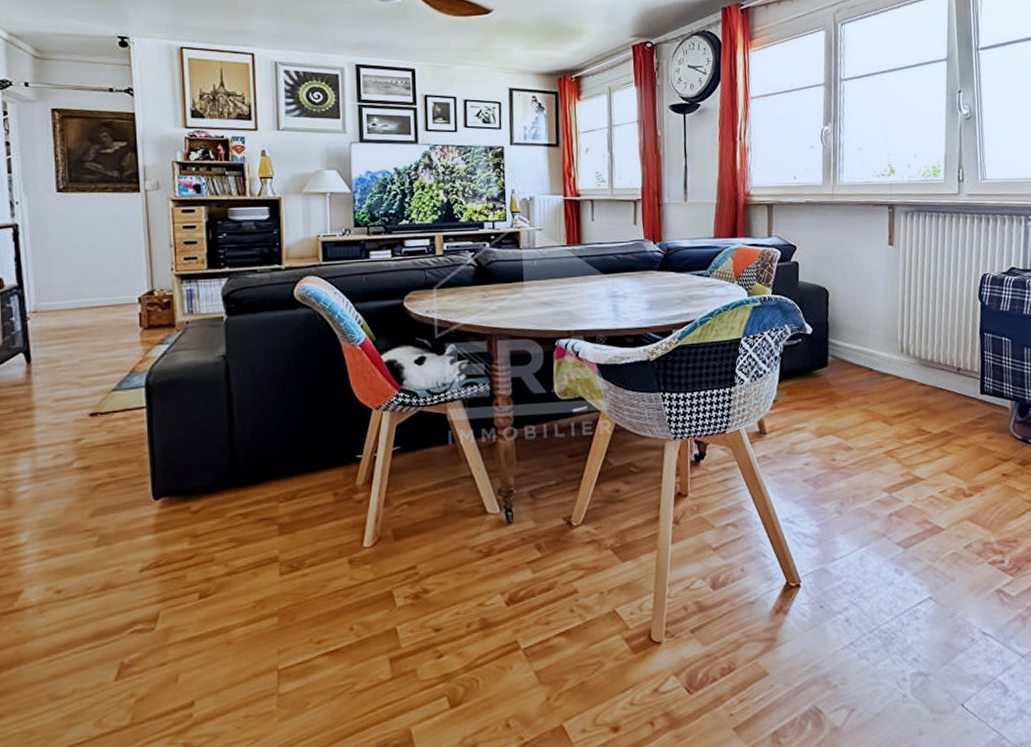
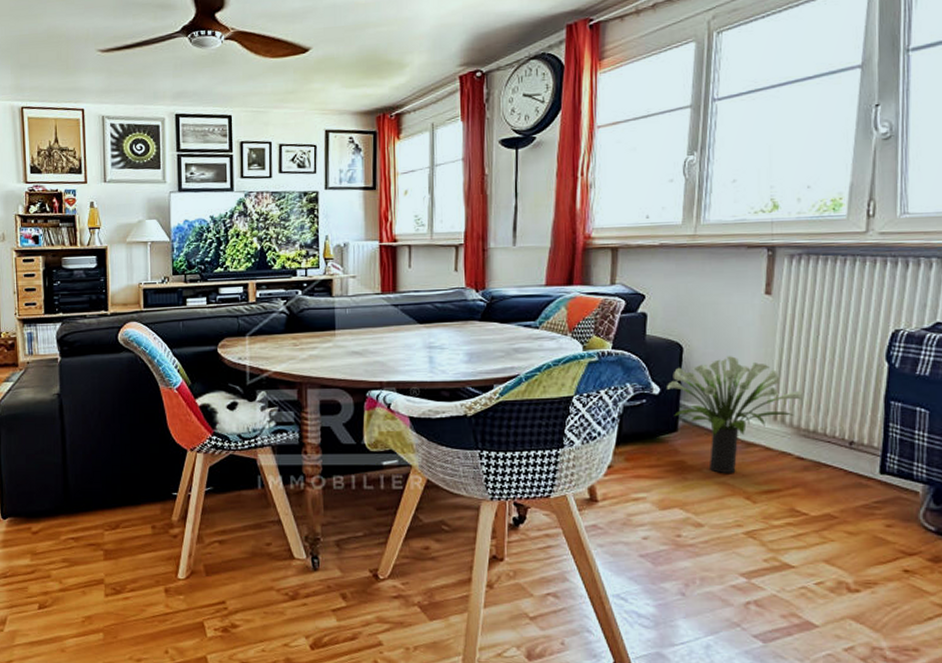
potted plant: none [817,298,921,401] -> present [667,356,802,473]

